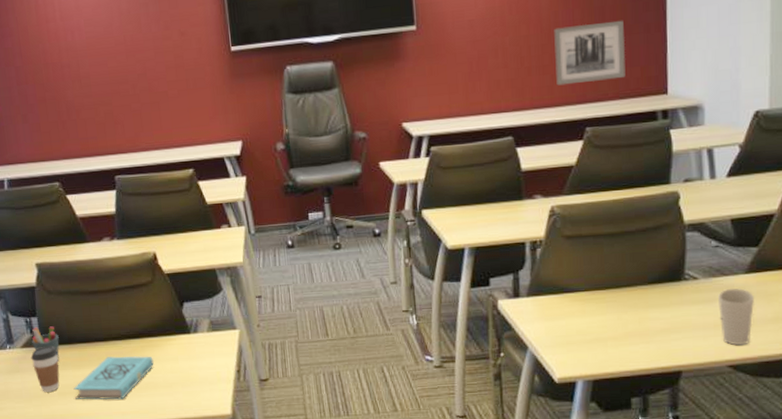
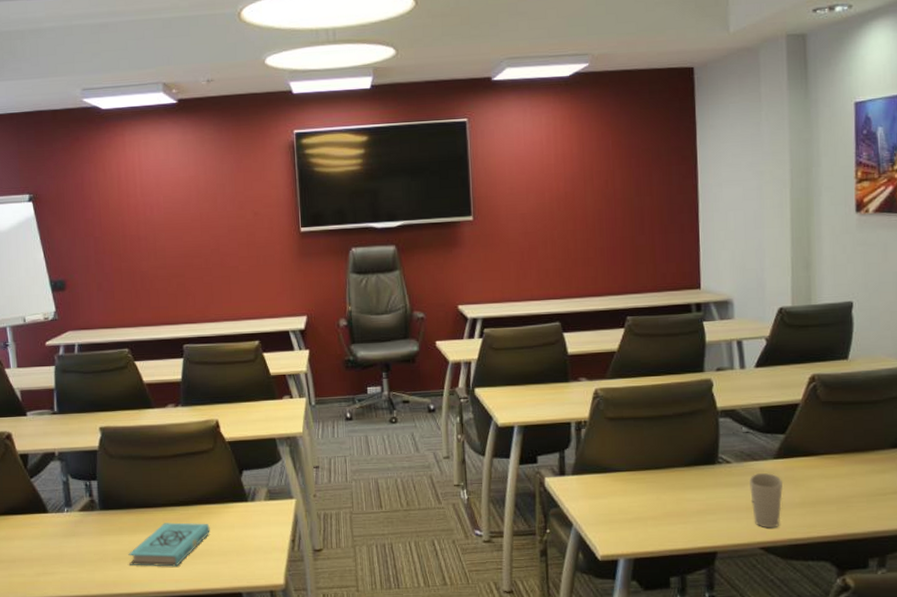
coffee cup: present [30,345,60,392] -> none [87,510,116,557]
pen holder: present [32,326,60,363] -> none [90,490,118,527]
wall art: present [554,20,626,86] -> none [598,220,663,277]

